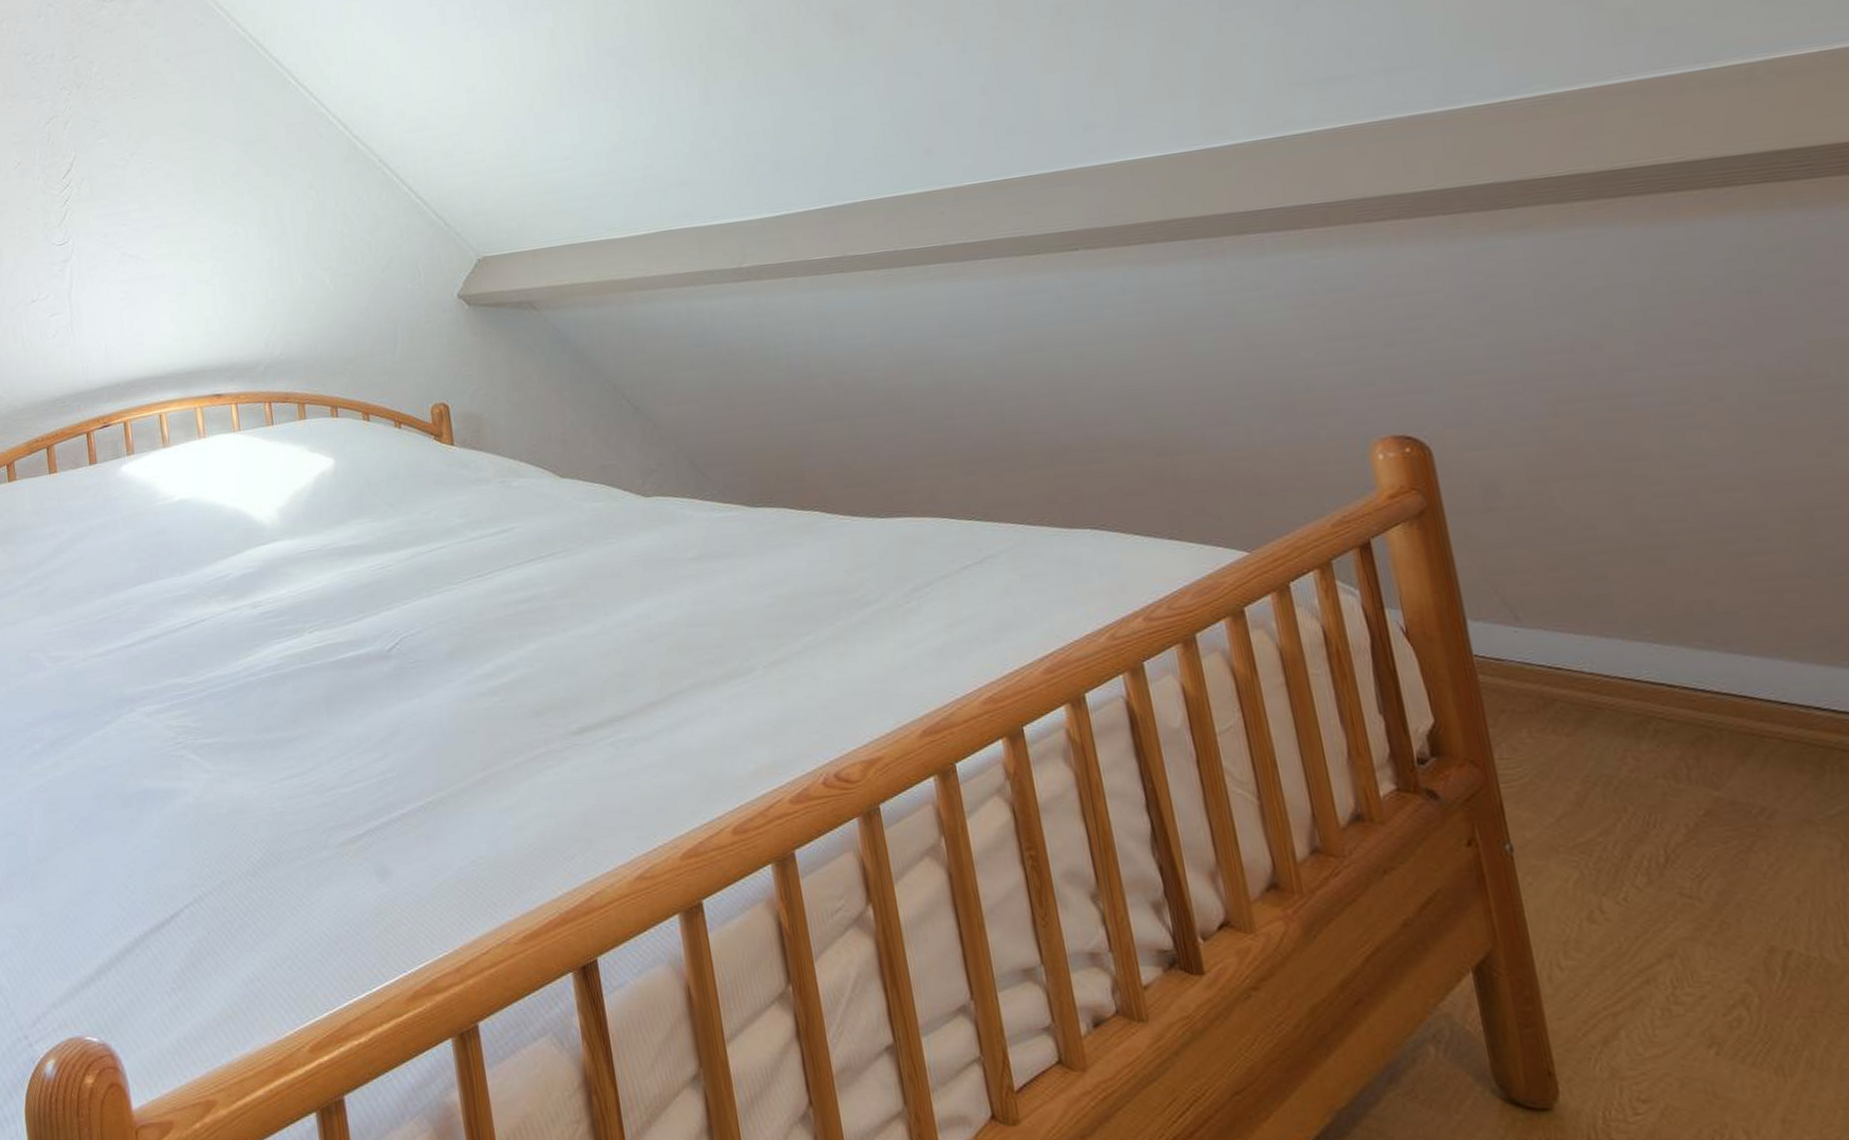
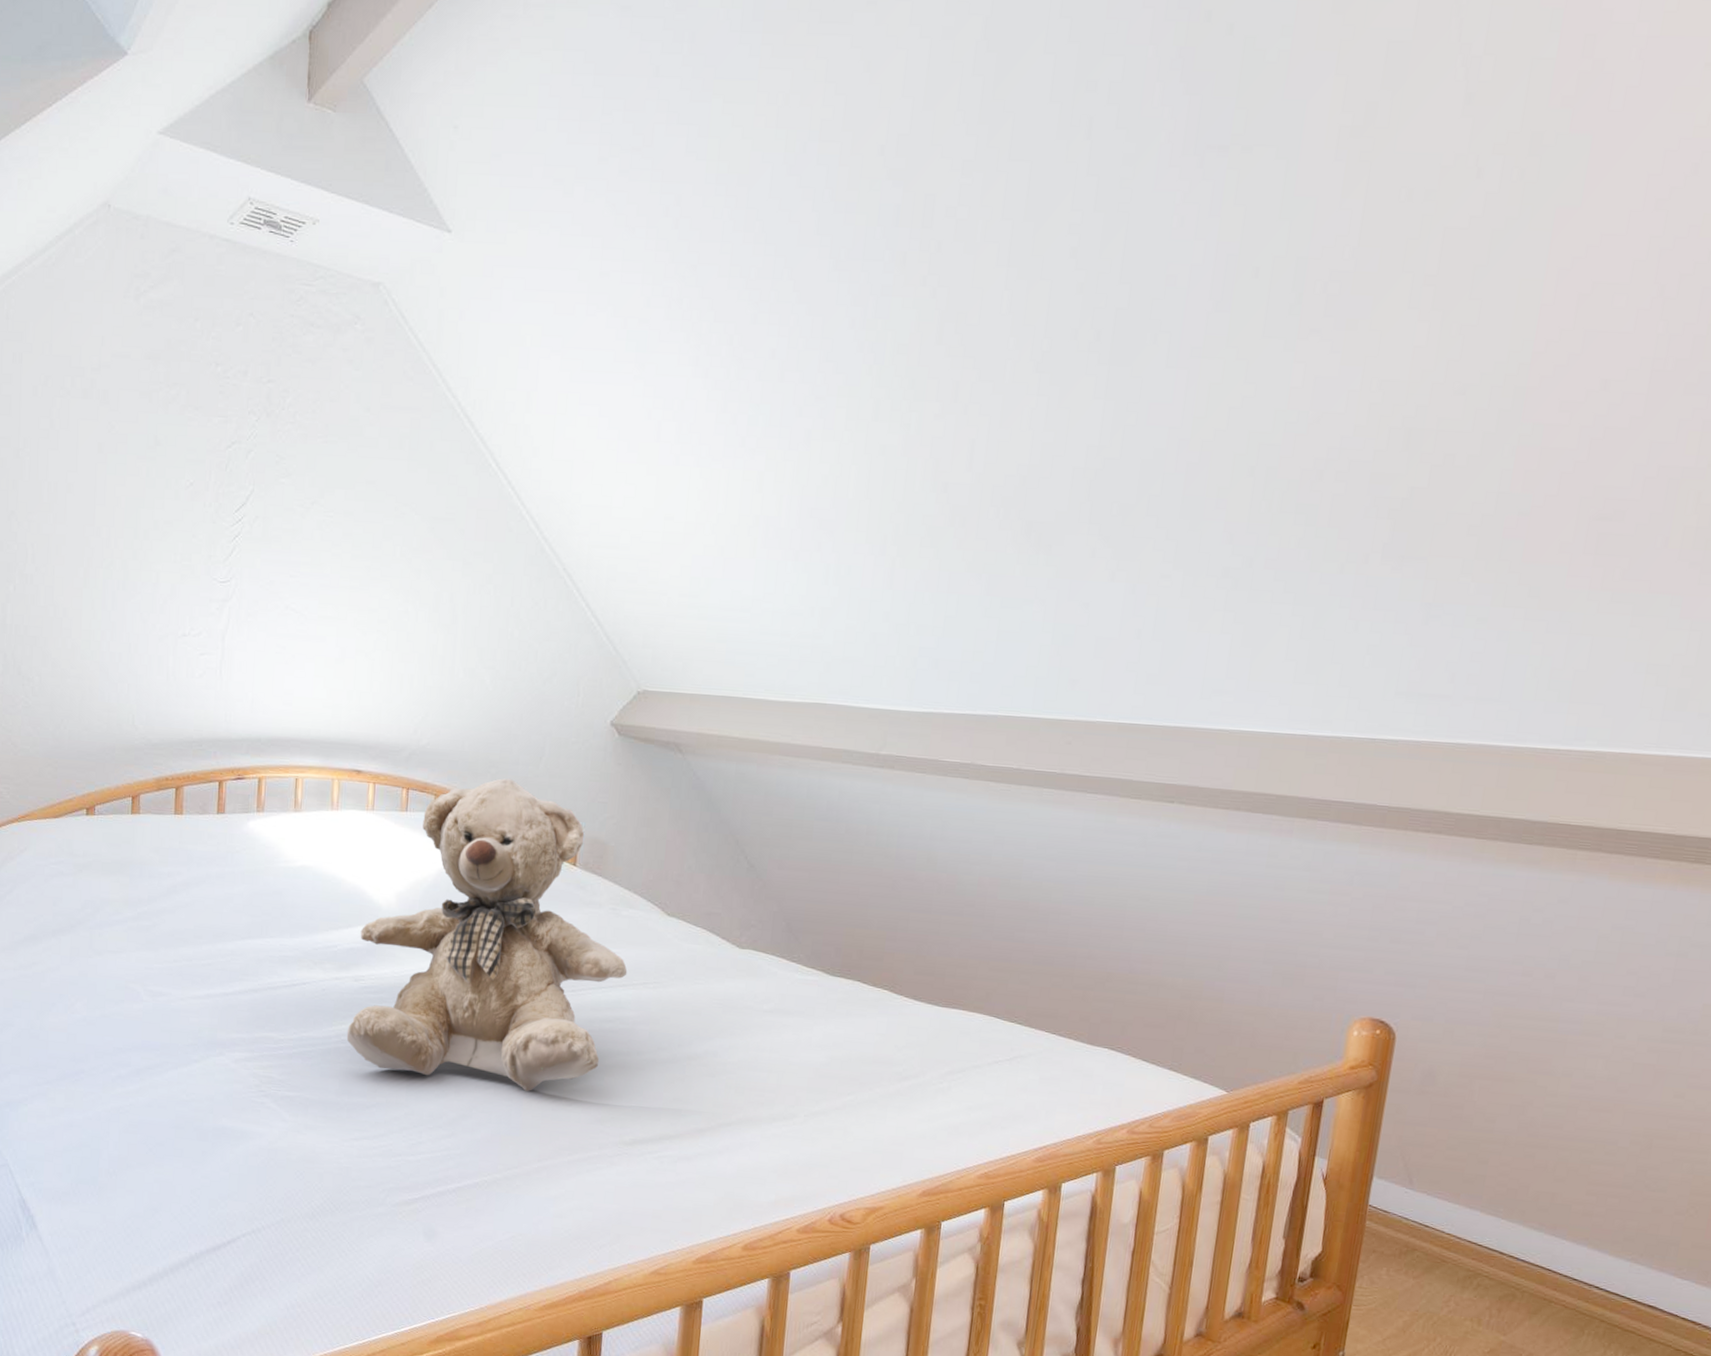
teddy bear: none [249,371,532,697] -> present [346,778,628,1091]

